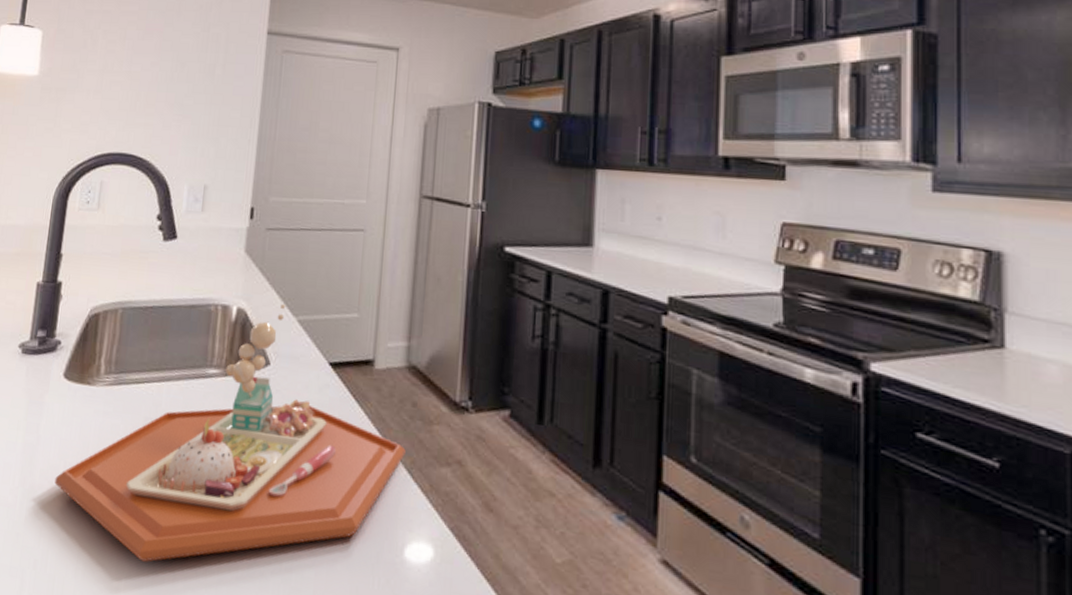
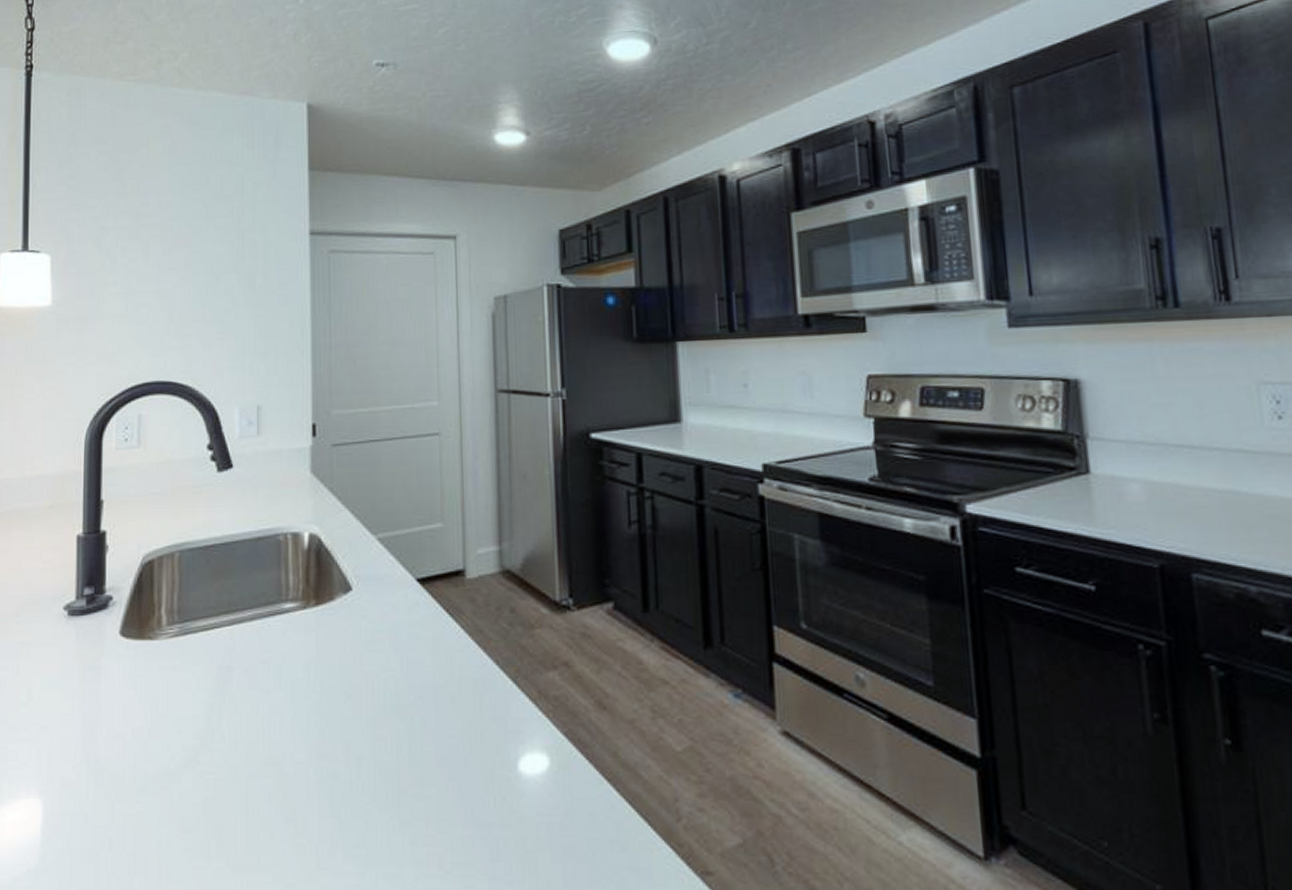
food tray: present [54,304,406,562] -> none [123,524,509,821]

